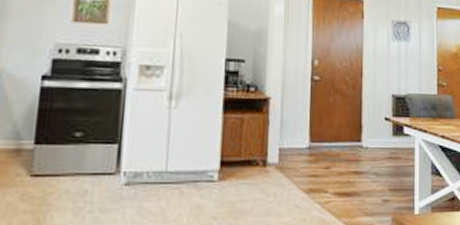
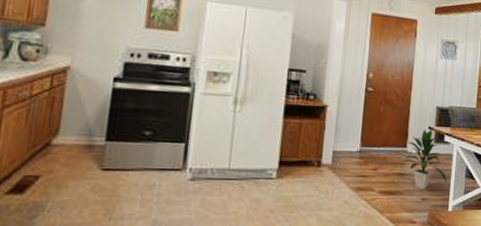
indoor plant: none [357,120,411,190] -> present [401,129,447,190]

